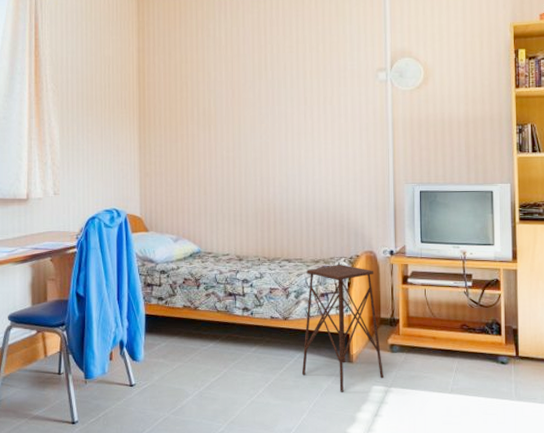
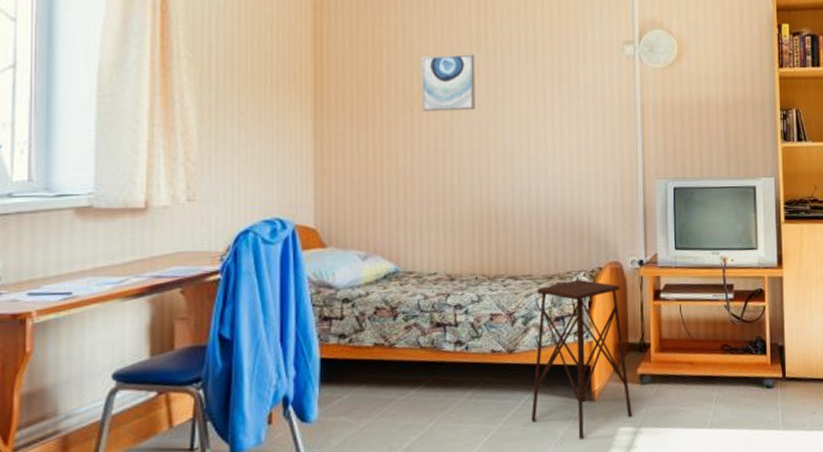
wall art: none [217,82,258,128] -> present [422,54,476,111]

